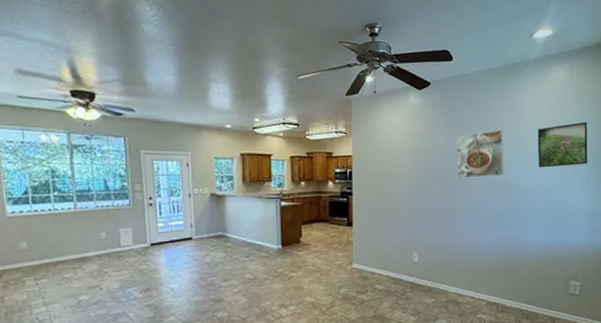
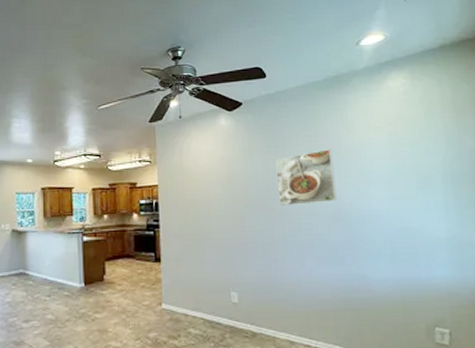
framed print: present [537,121,588,168] -> none [374,134,445,191]

